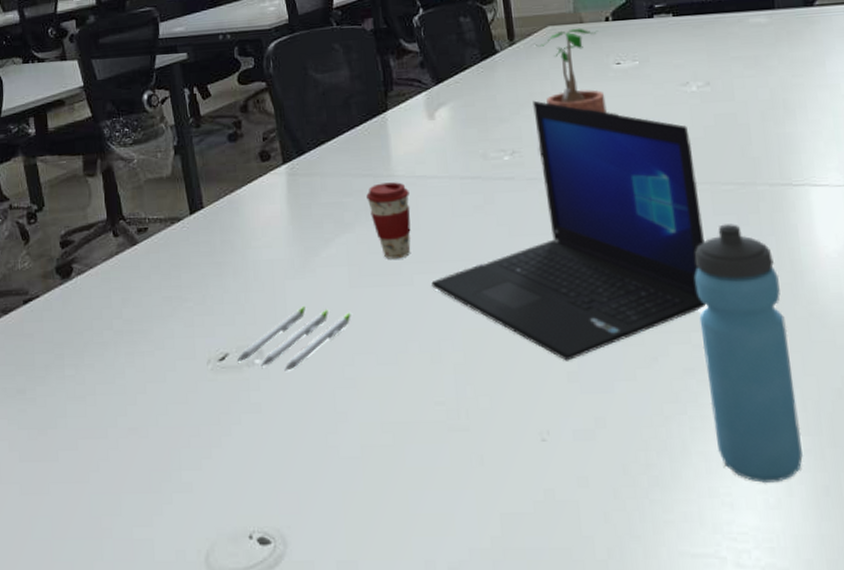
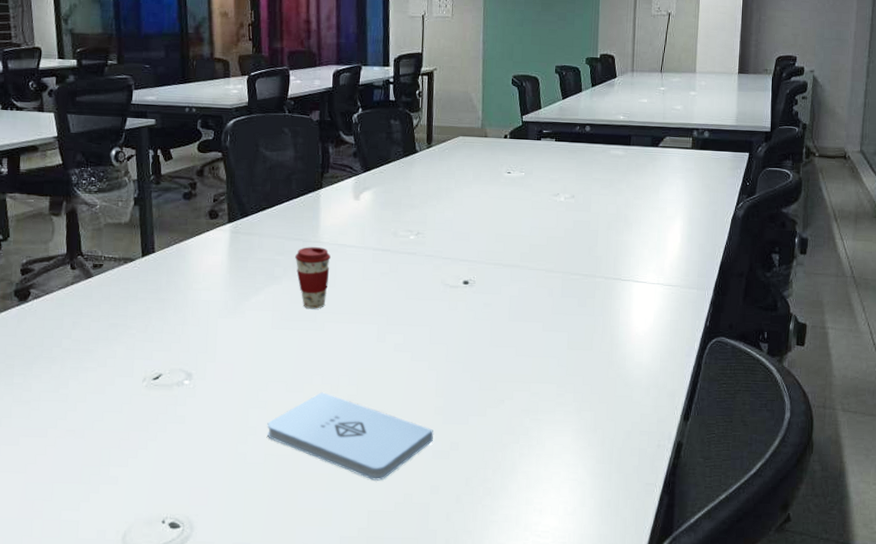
pen: present [236,305,351,371] -> none [168,340,270,392]
notepad: none [359,363,572,473] -> present [267,392,434,481]
laptop: present [431,100,707,361] -> none [339,194,554,399]
potted plant: present [536,28,608,113] -> none [448,140,498,210]
water bottle: present [694,224,803,483] -> none [537,304,600,496]

